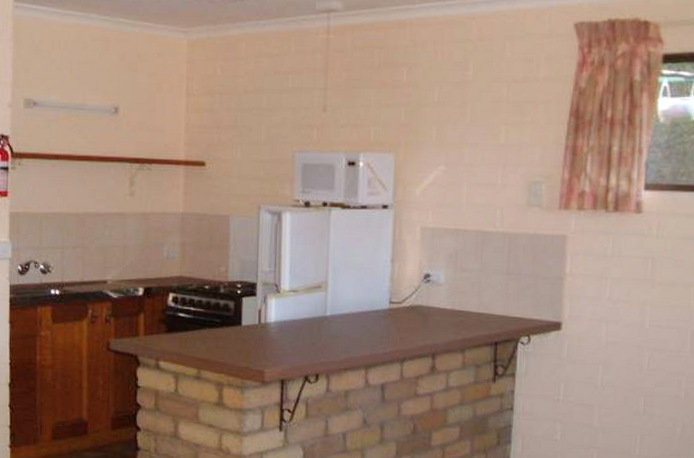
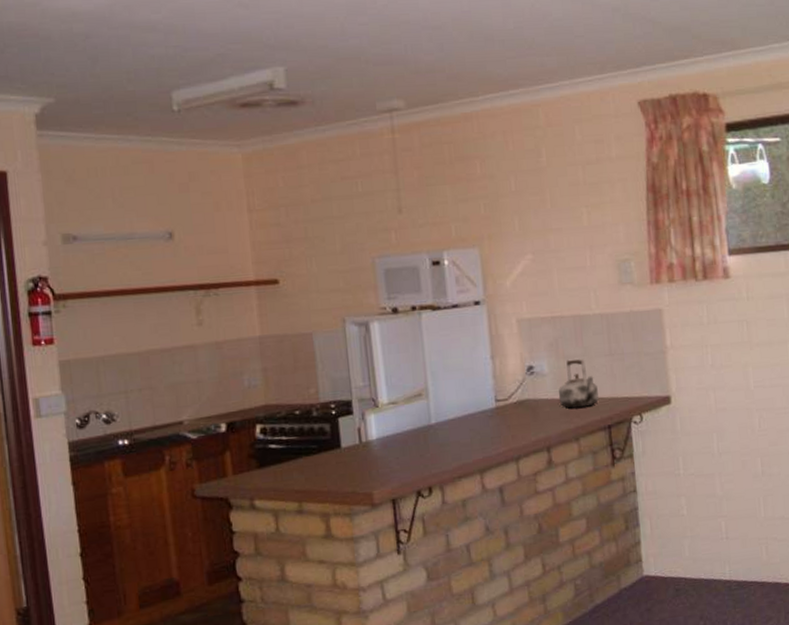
kettle: none [451,272,490,322] -> present [559,359,599,409]

